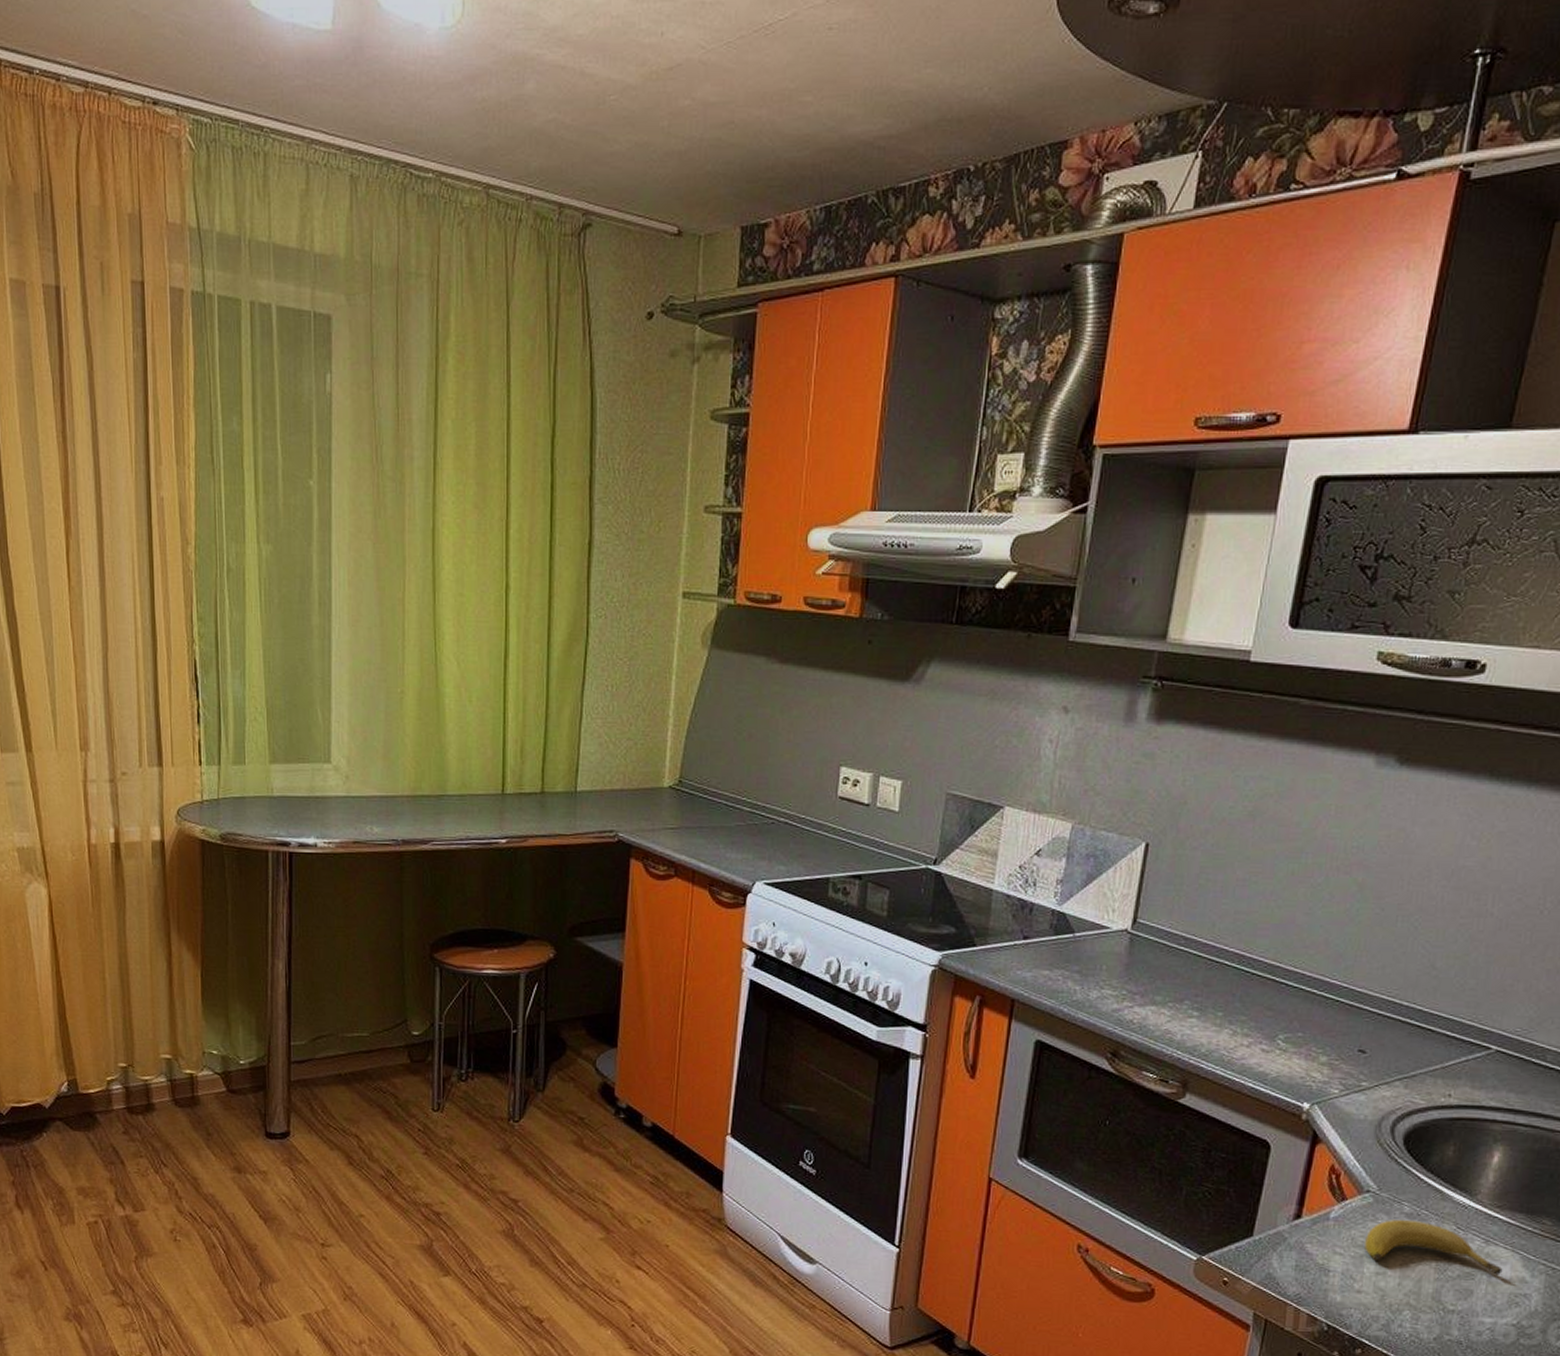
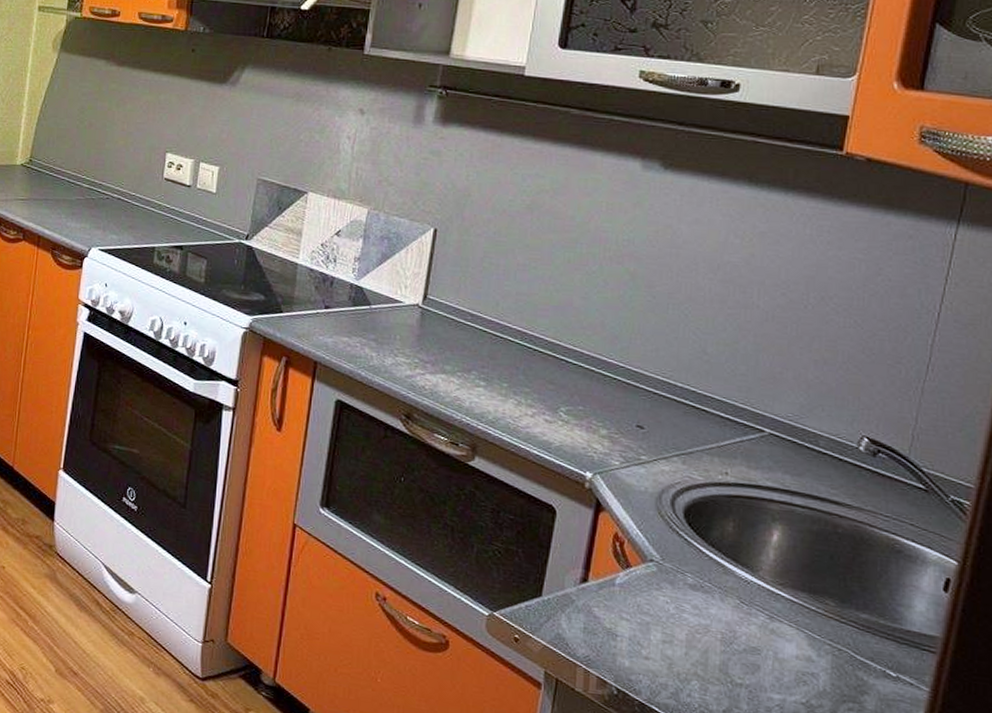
fruit: present [1365,1219,1503,1275] -> none [651,589,789,652]

